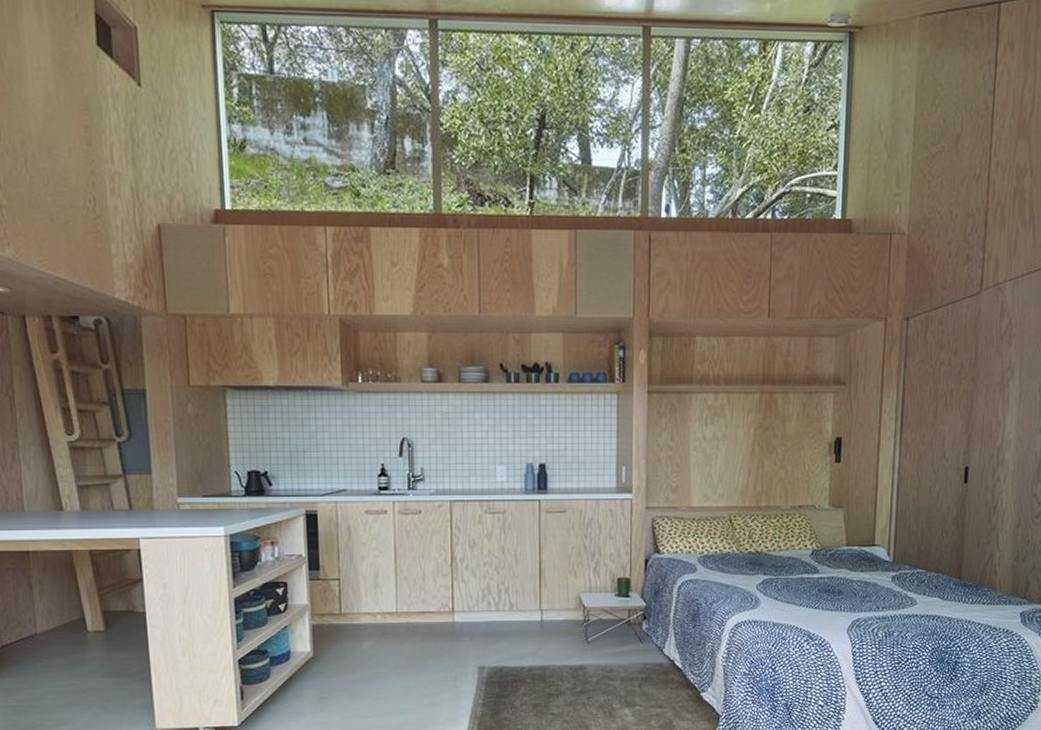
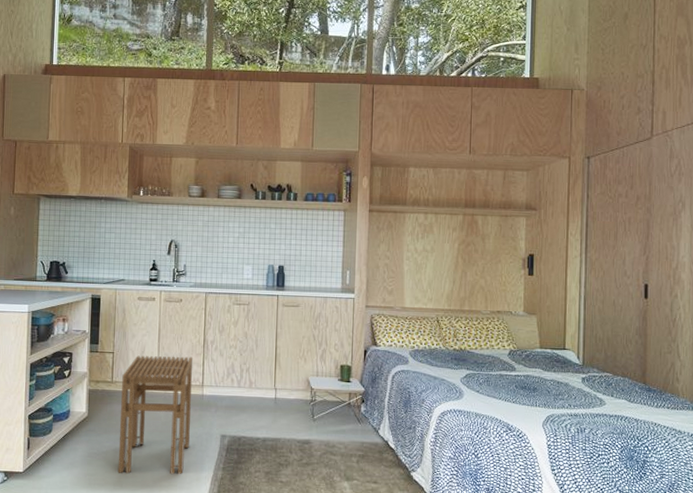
stool: none [353,578,442,719] -> present [117,355,193,474]

